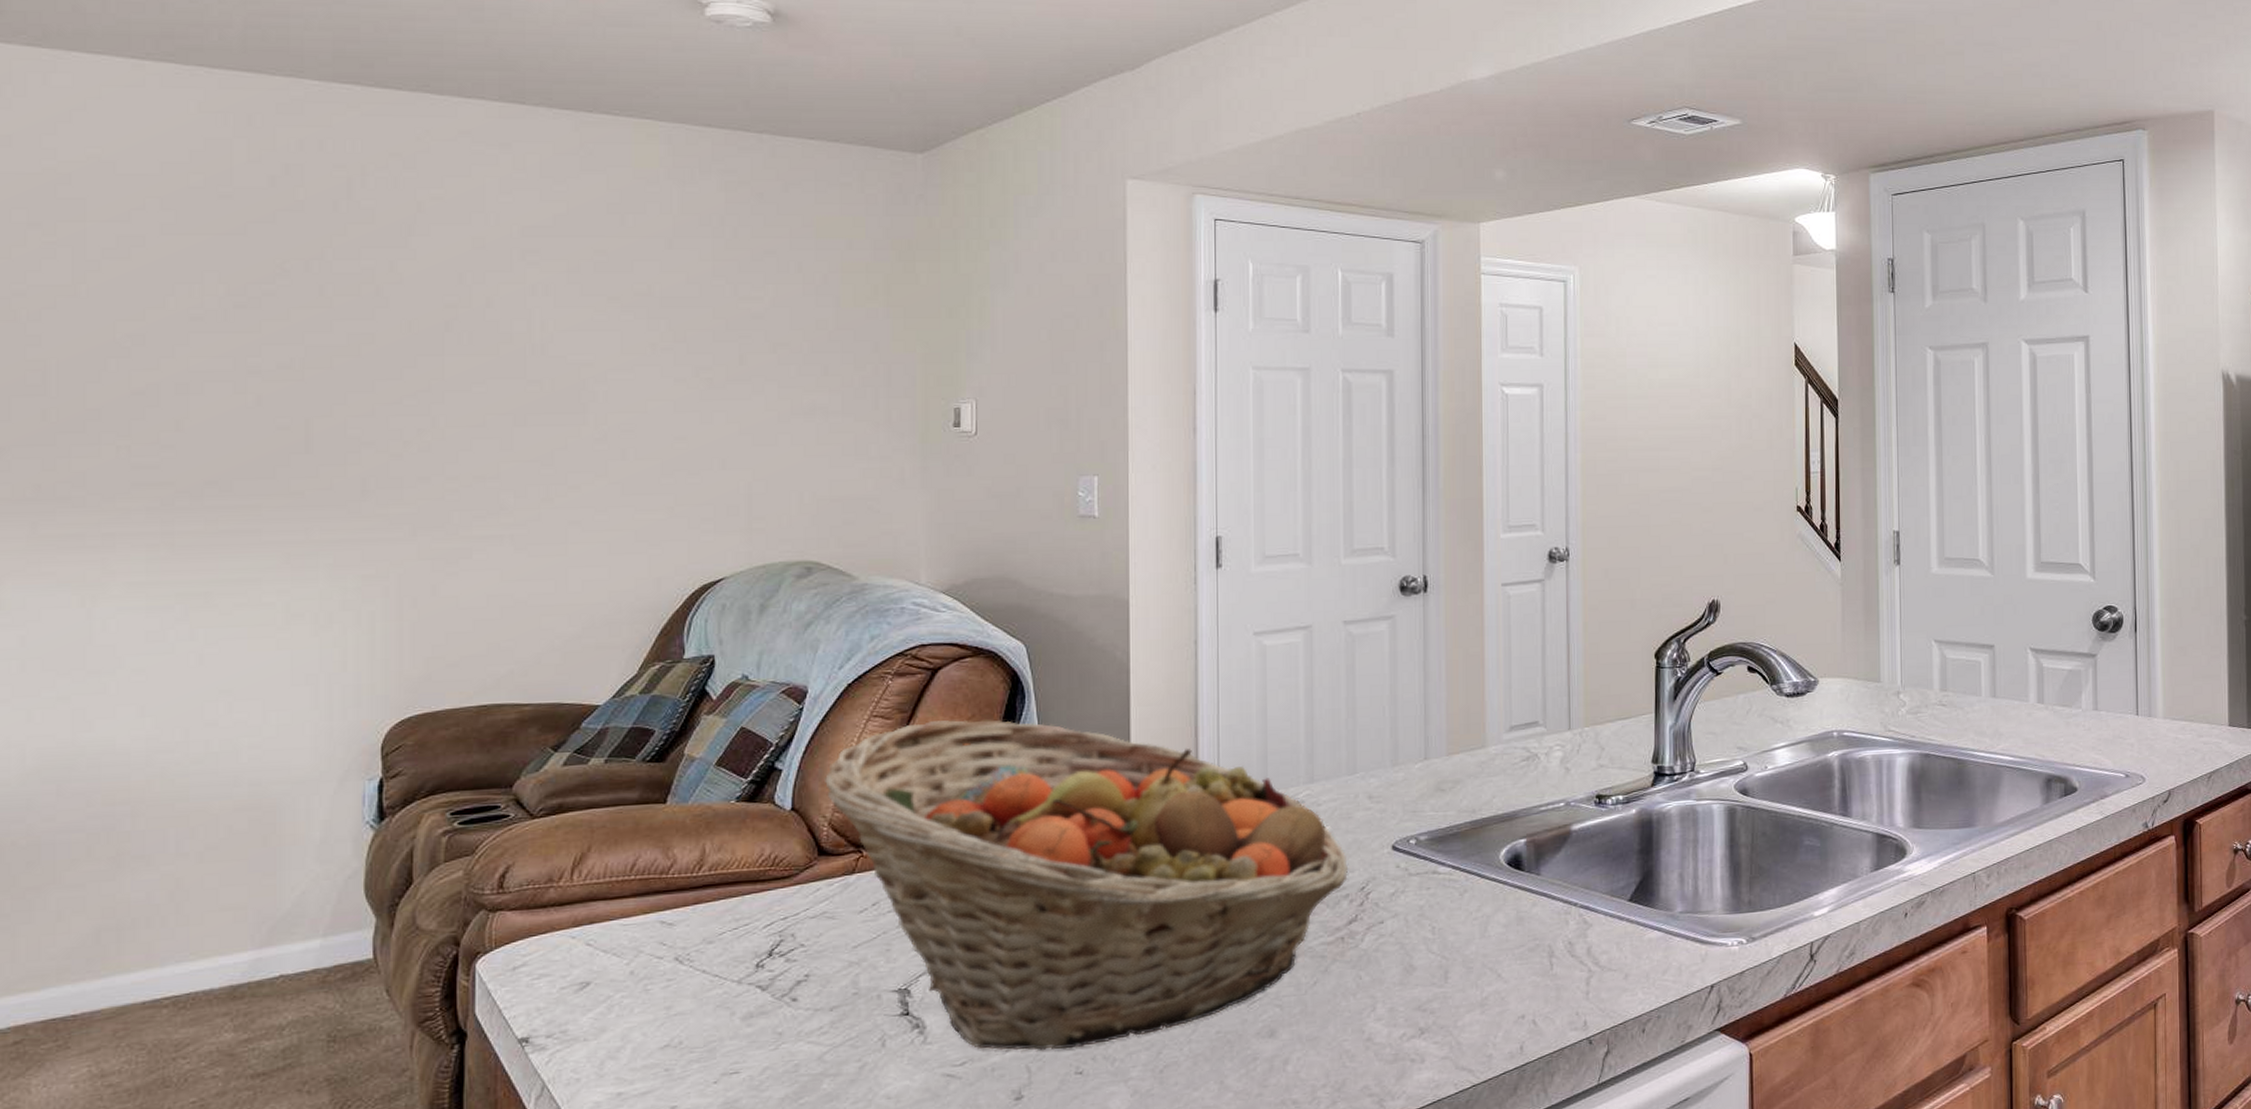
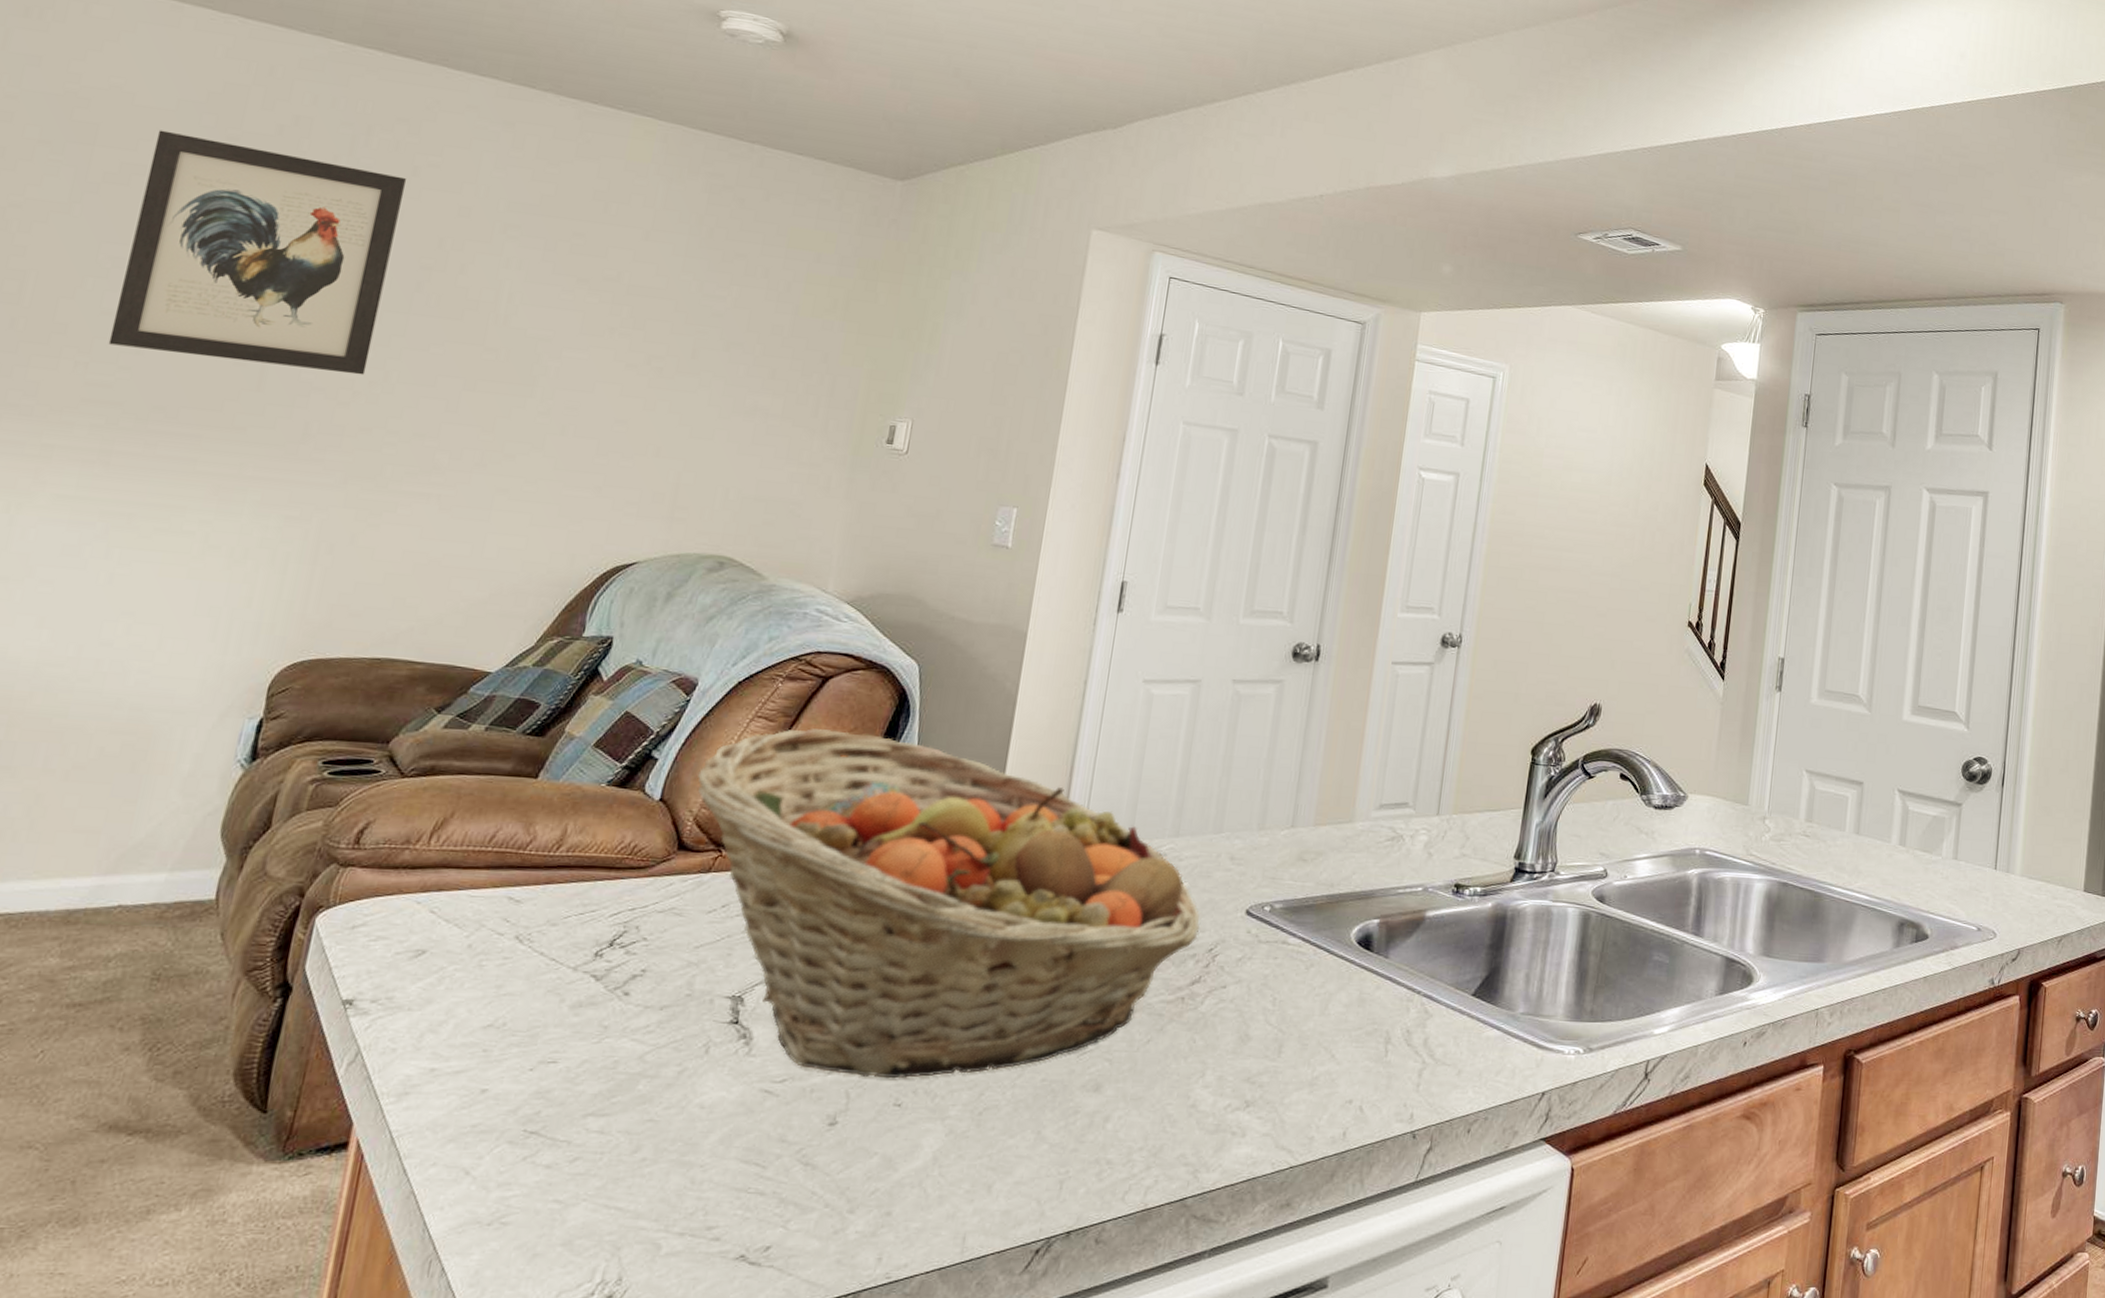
wall art: none [145,197,413,425] -> present [108,130,407,375]

